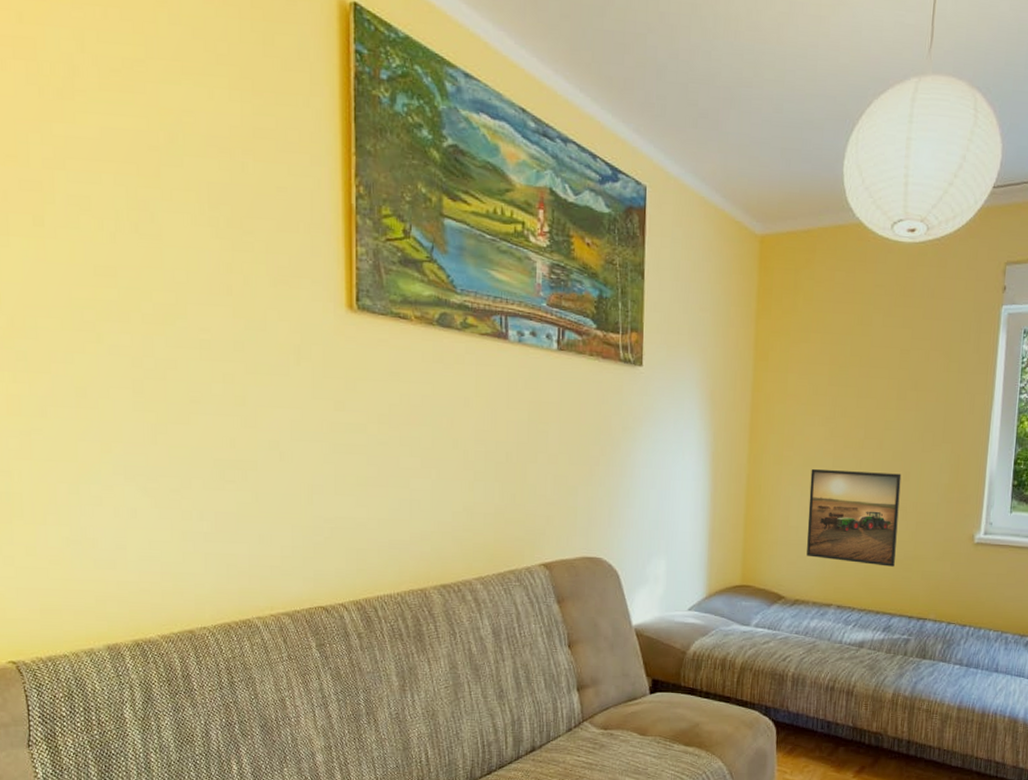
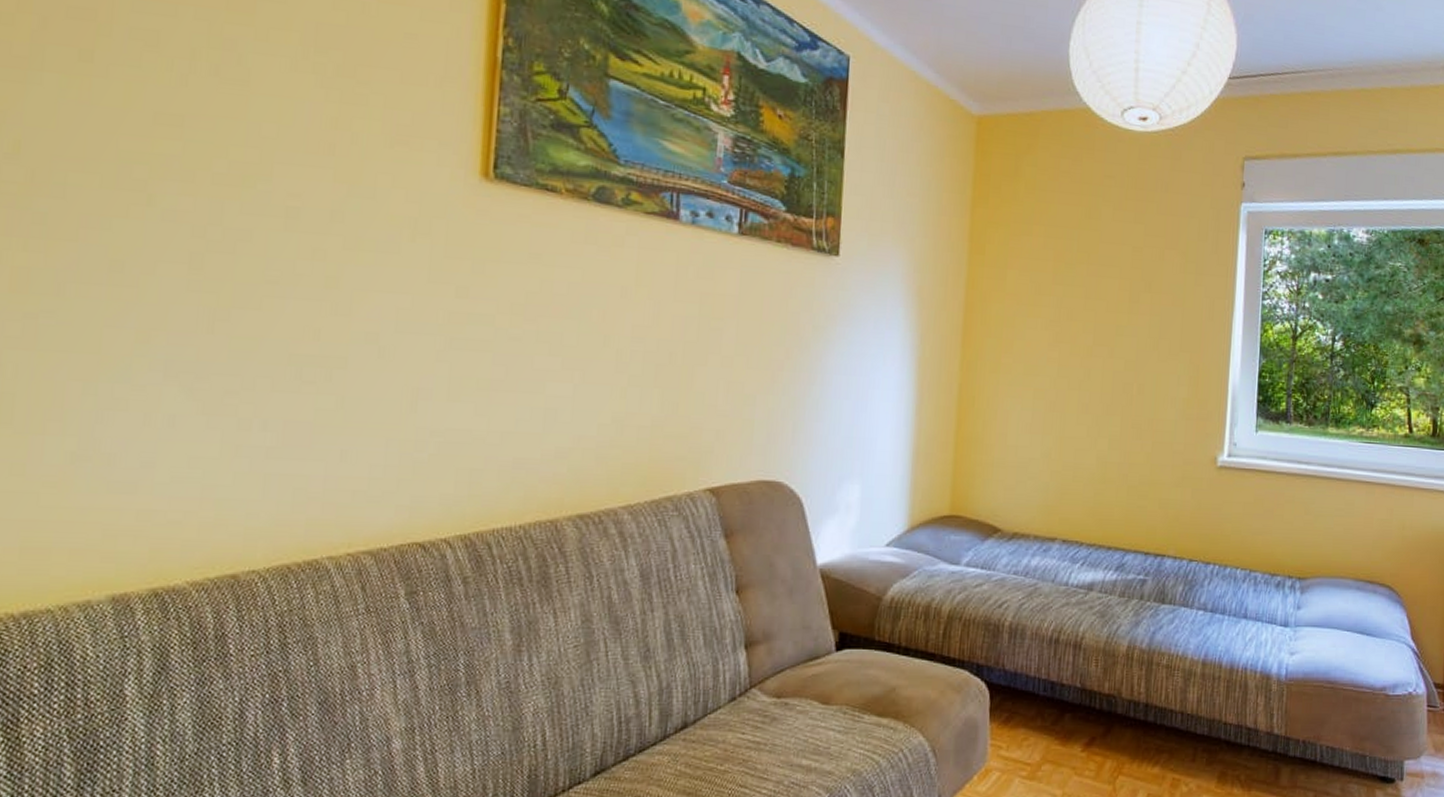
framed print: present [807,469,902,567] -> none [1027,379,1135,494]

